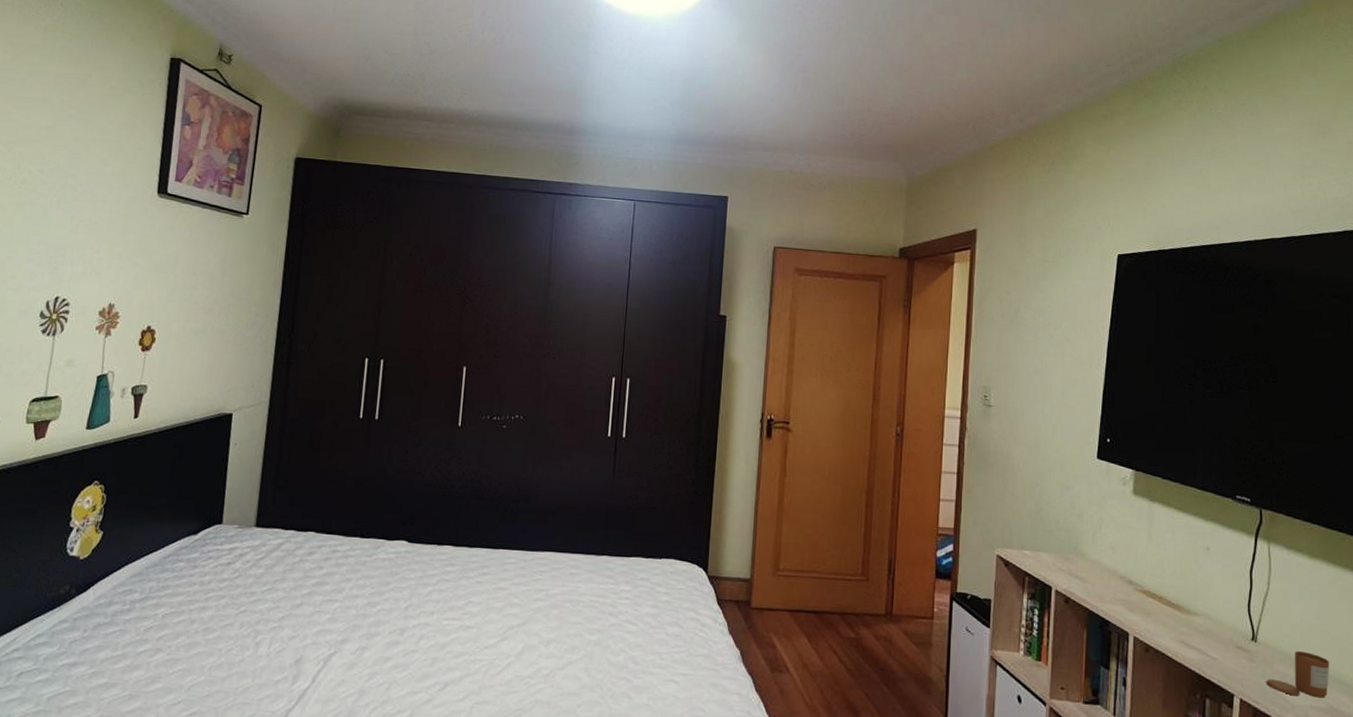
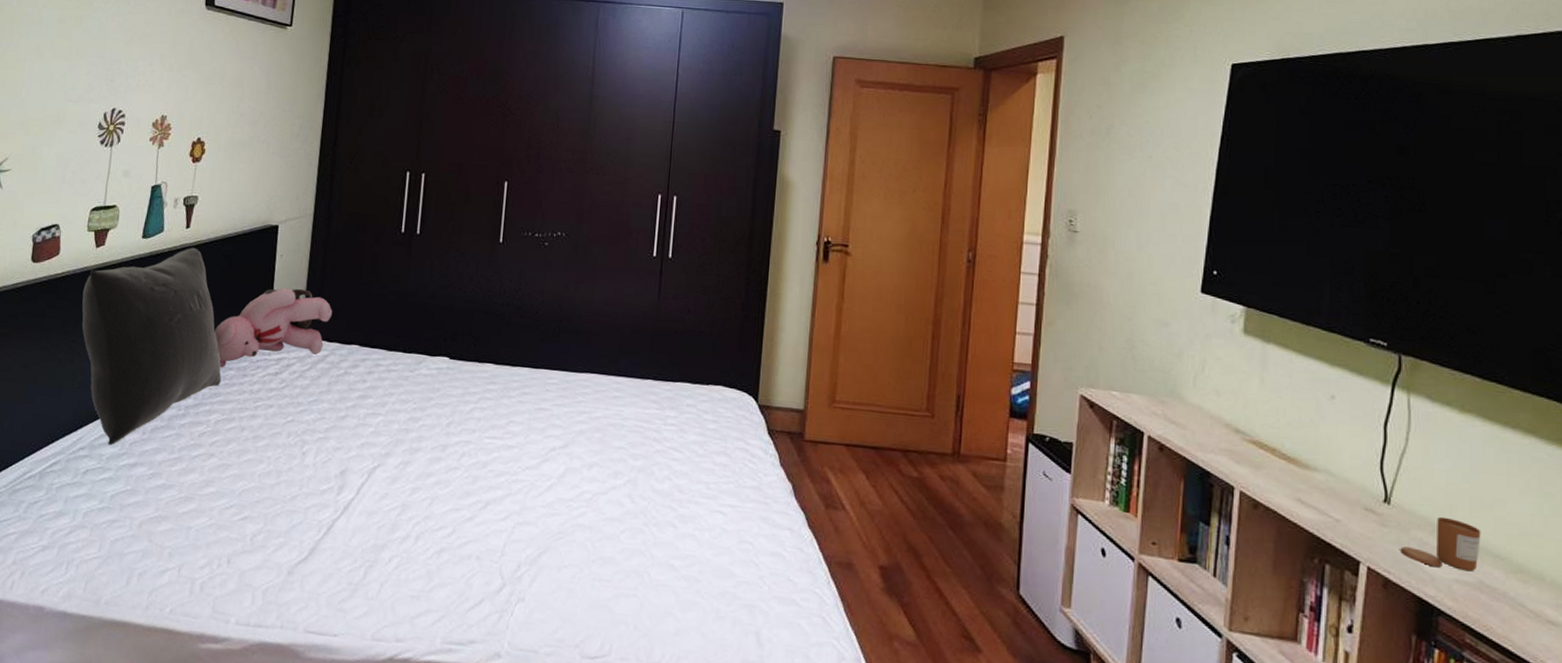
pillow: none [18,437,170,646] -> present [82,247,222,446]
stuffed bear: none [162,476,289,560] -> present [214,288,333,368]

